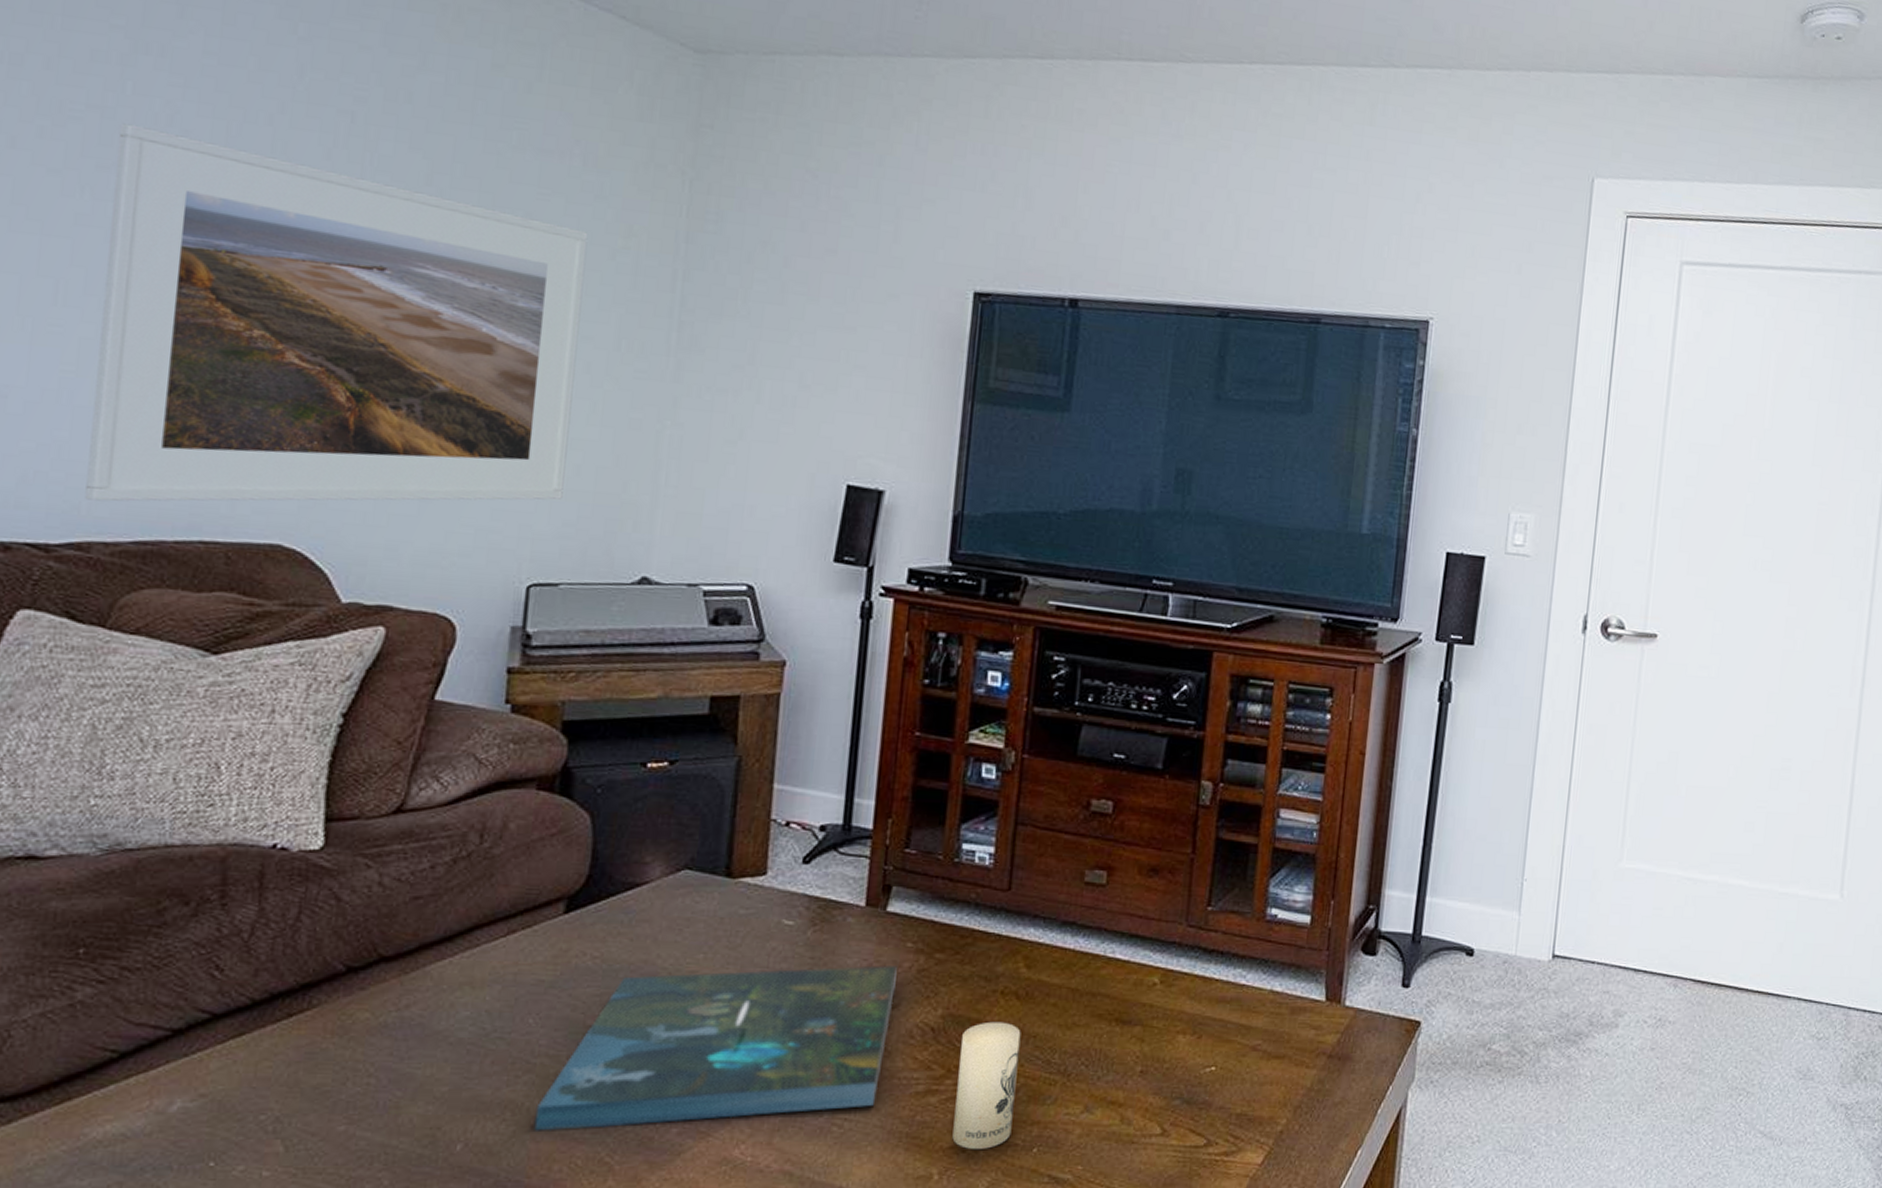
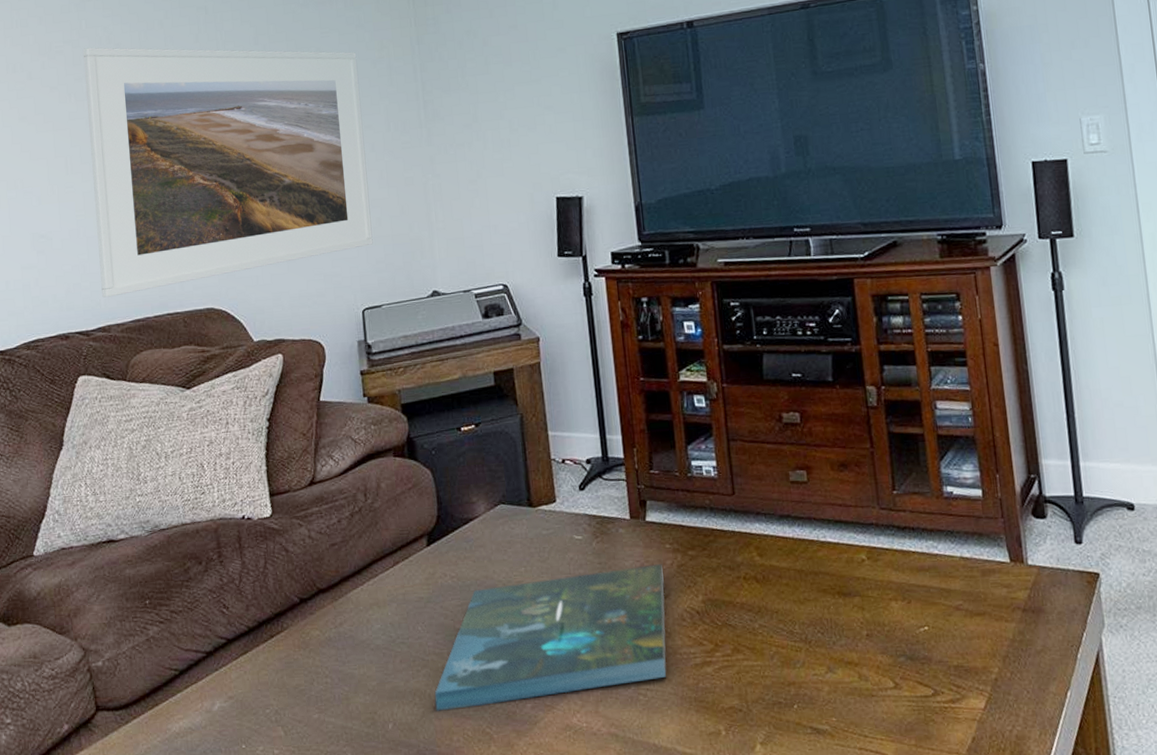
candle: present [952,1021,1021,1149] -> none [721,602,774,708]

